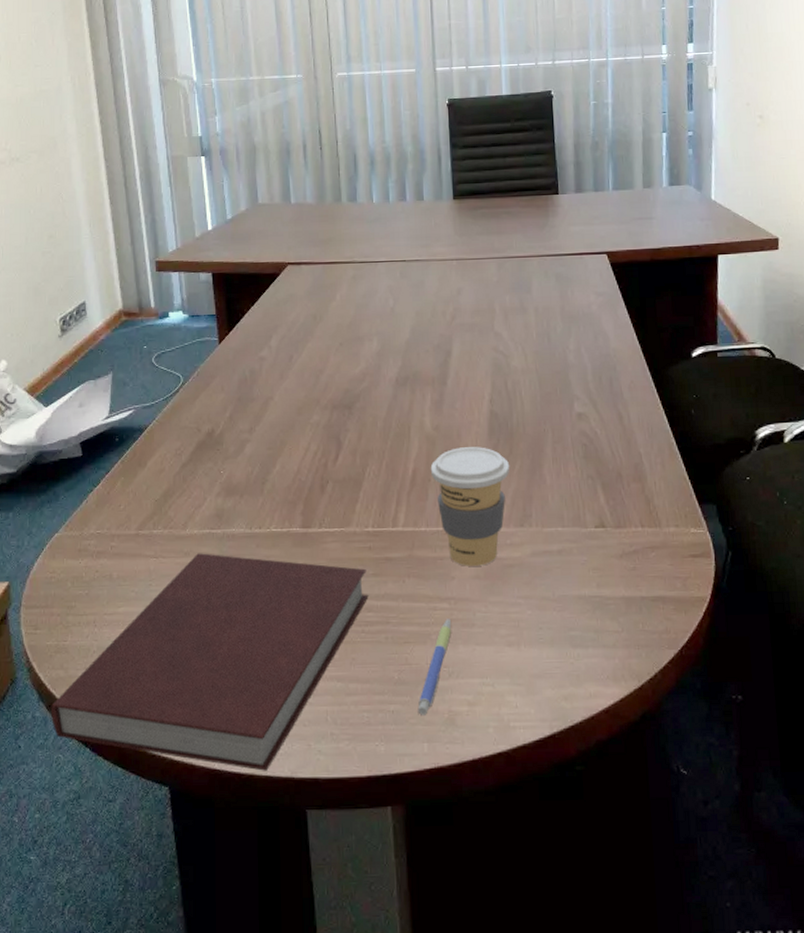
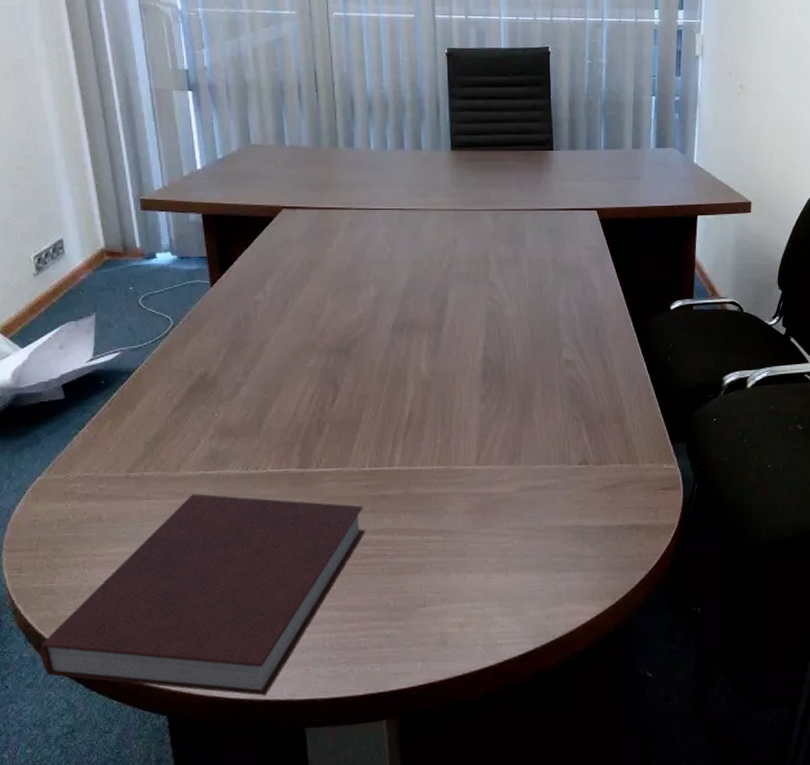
pen: present [418,619,452,715] -> none [412,550,445,638]
coffee cup: present [430,447,510,566] -> none [426,391,502,502]

